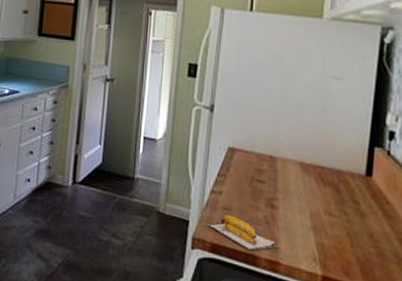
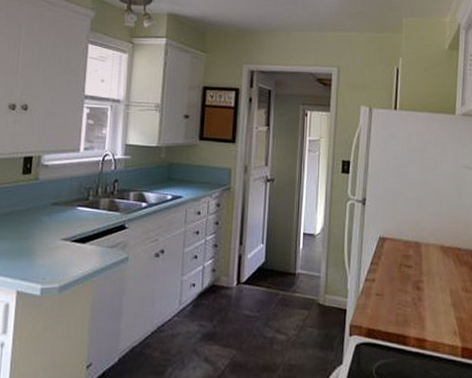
banana: present [208,215,279,251] -> none [363,300,425,331]

